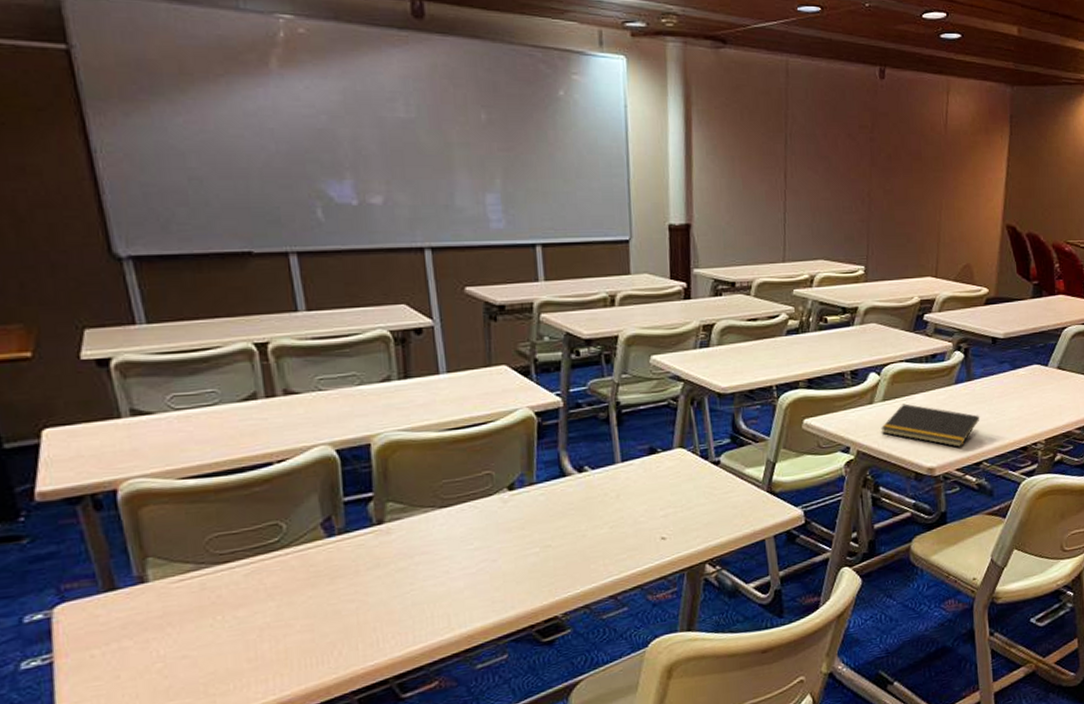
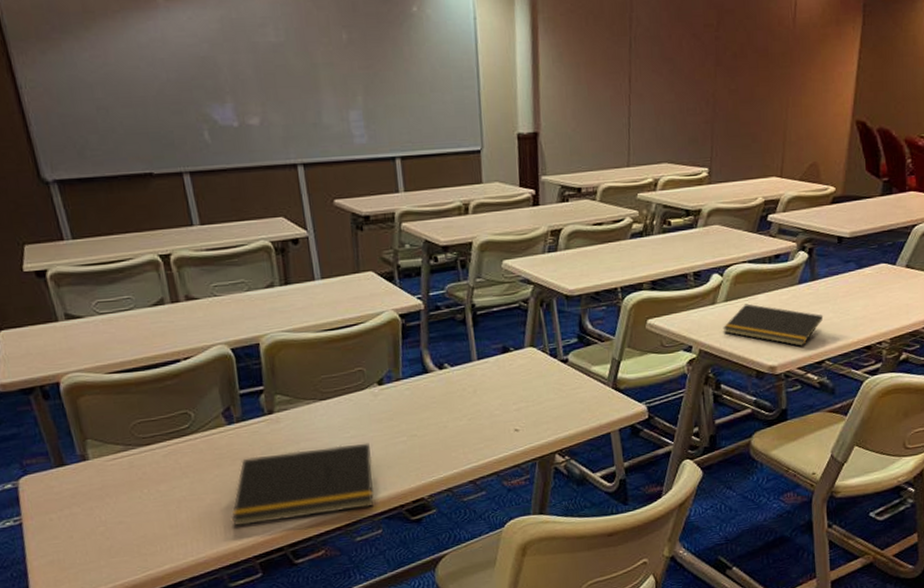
notepad: none [325,555,499,656] -> present [230,442,374,526]

